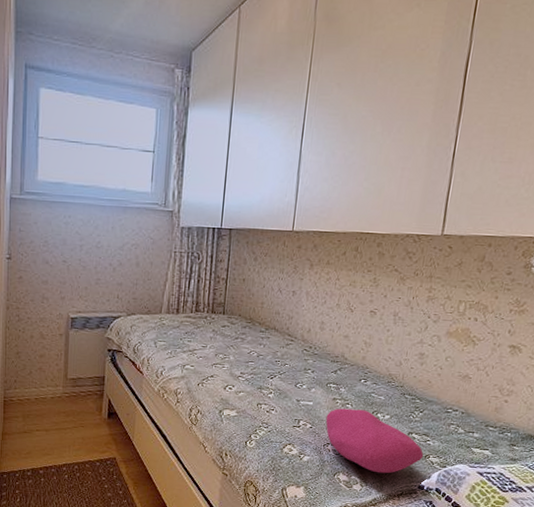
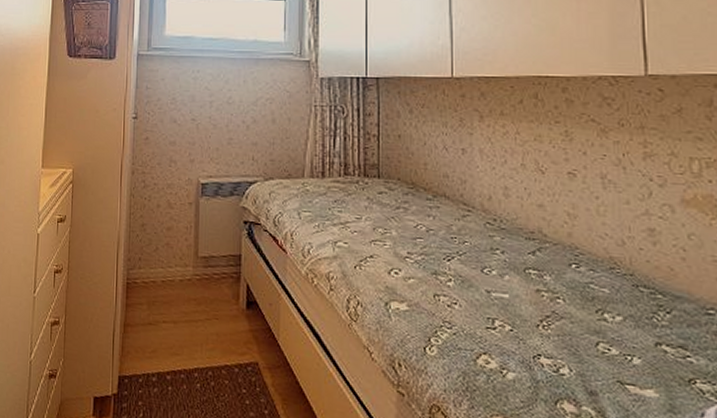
cushion: present [325,408,424,474] -> none [530,303,686,405]

